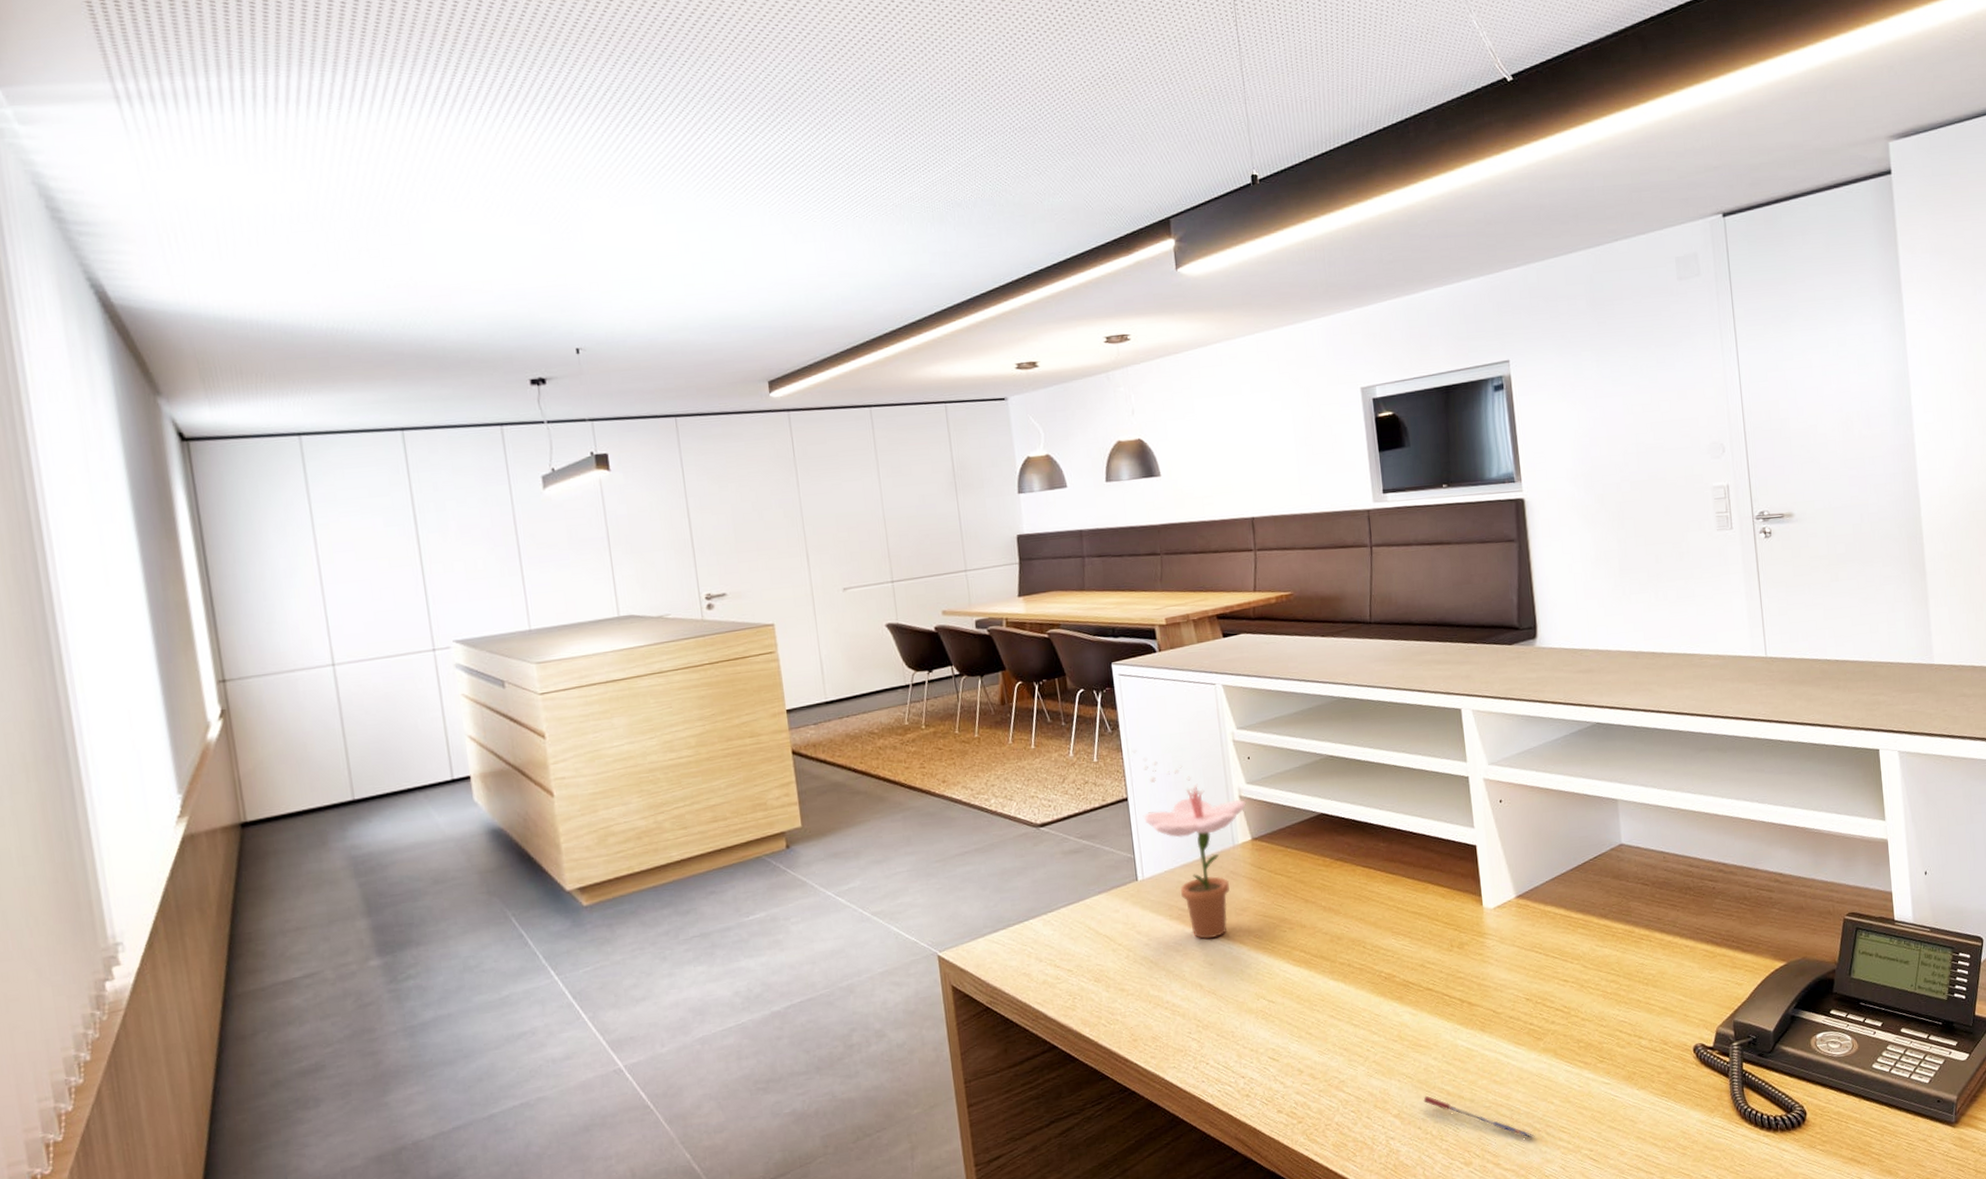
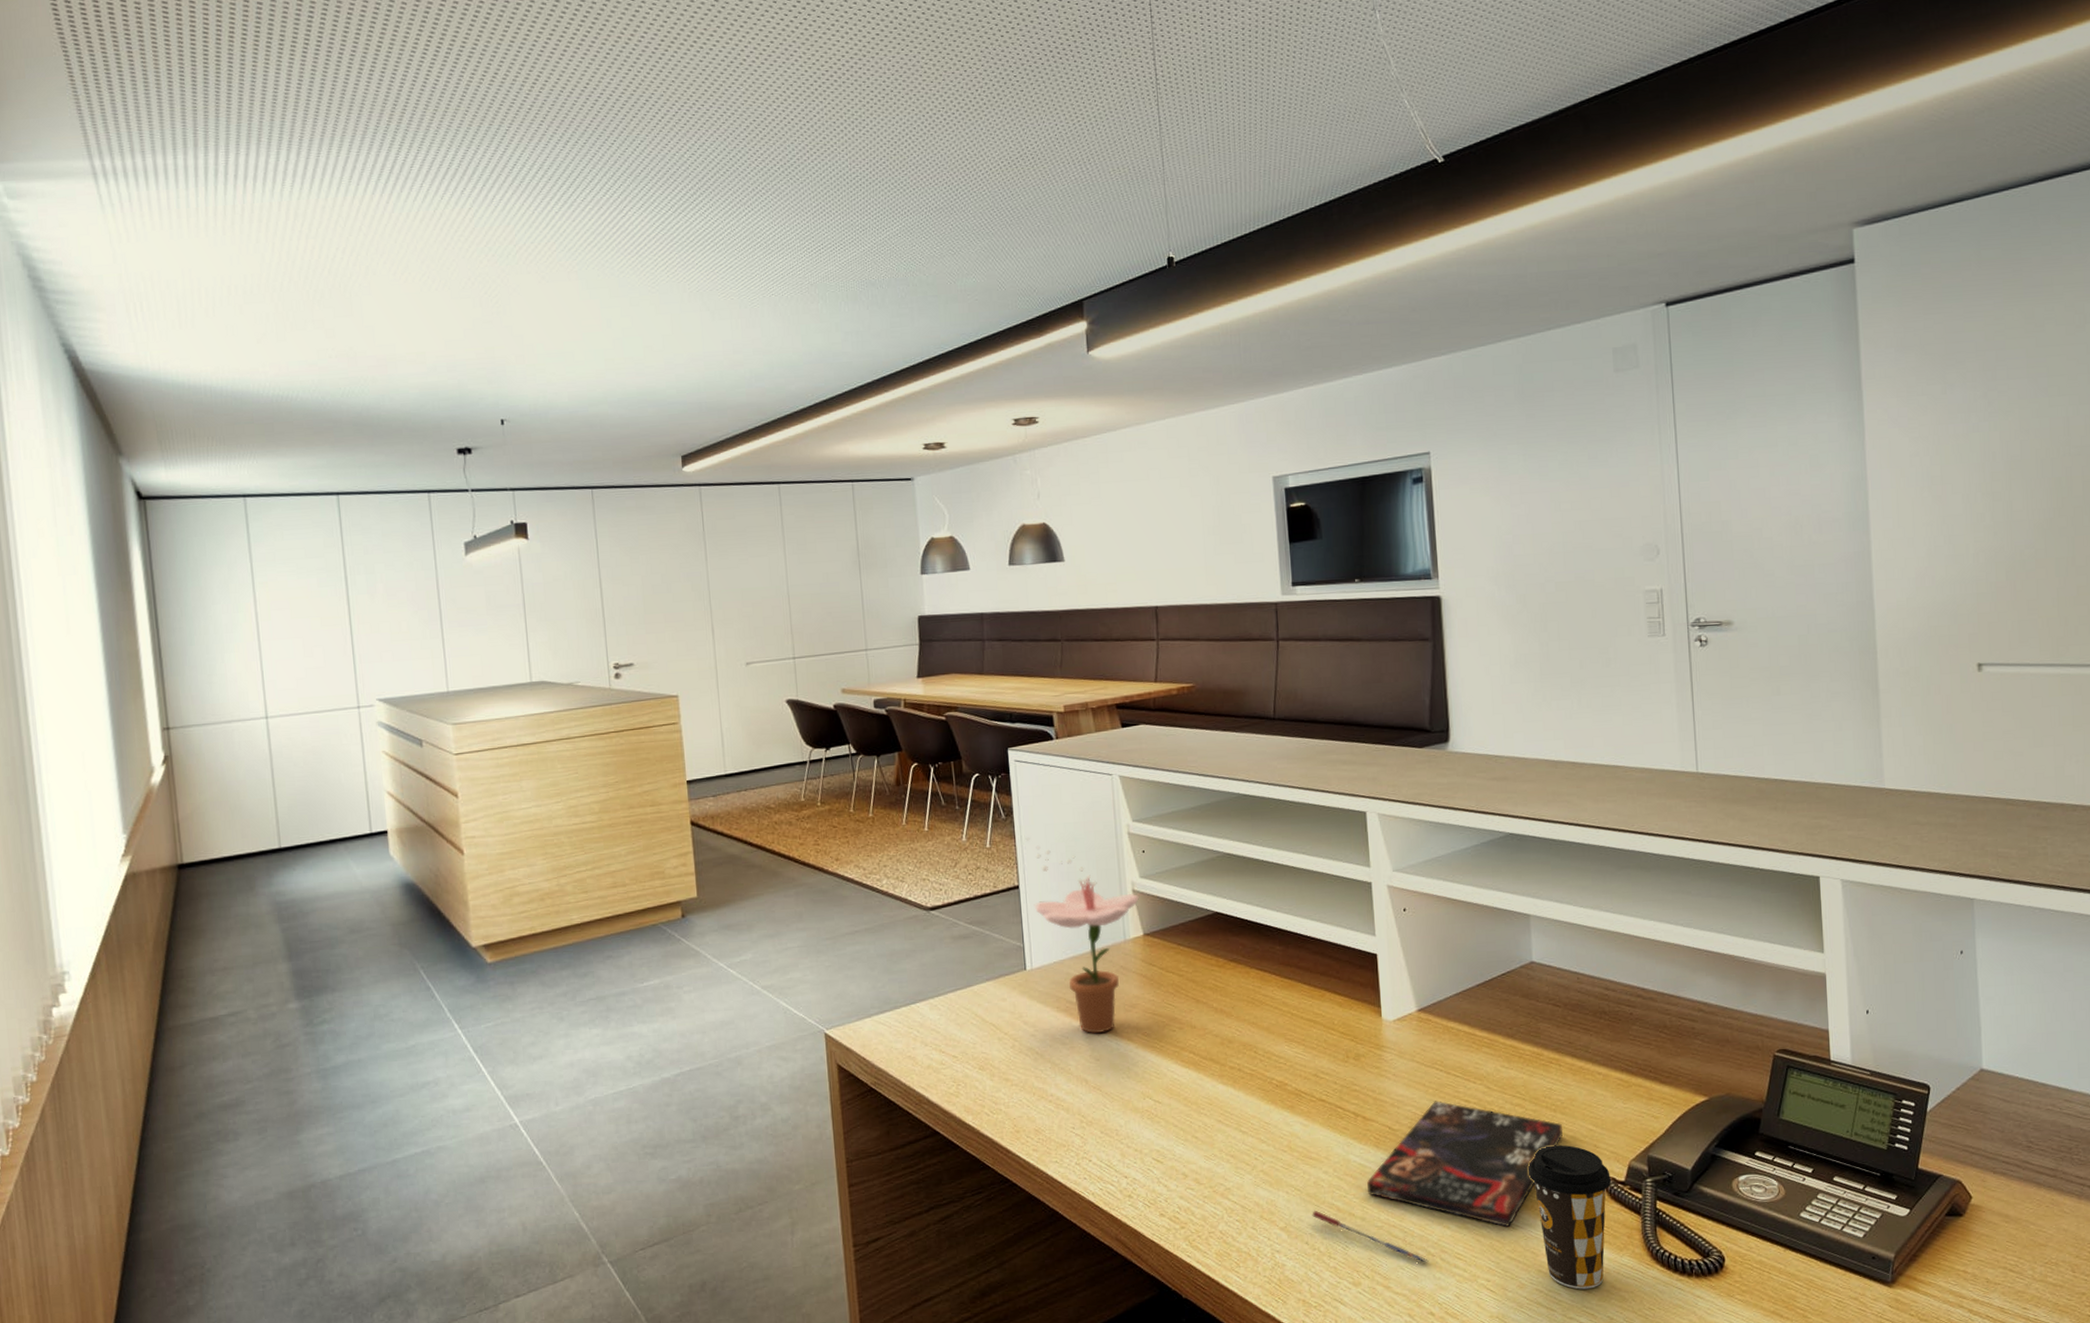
book: none [1475,982,1656,1098] -> present [1367,1101,1563,1227]
coffee cup: none [1624,1016,1702,1152] -> present [1528,1145,1612,1290]

